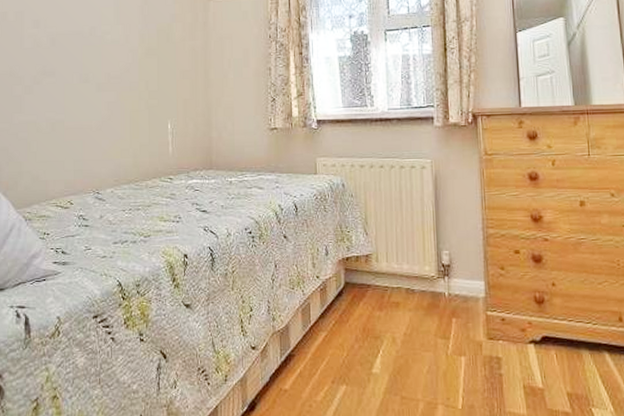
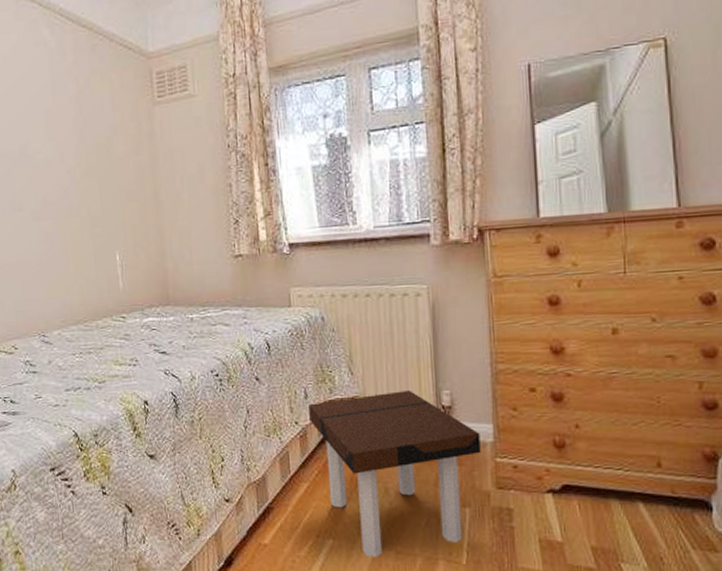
side table: none [329,249,474,402] -> present [309,389,481,557]

